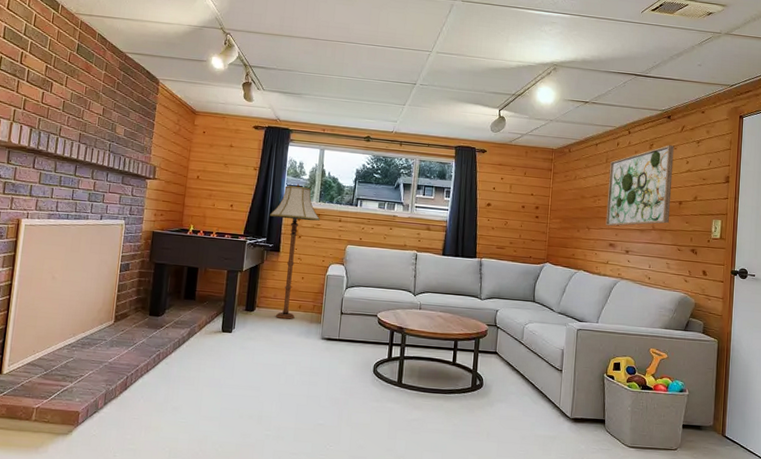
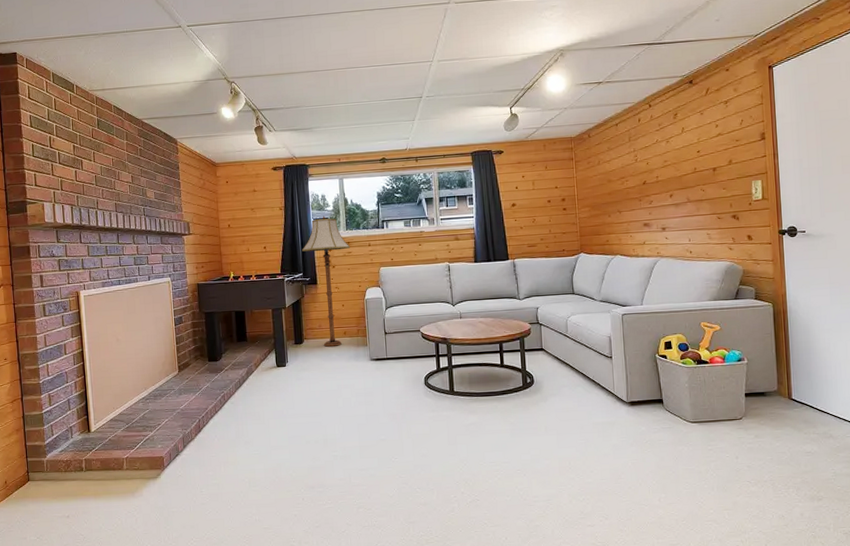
wall art: present [605,145,674,226] -> none [634,111,705,206]

